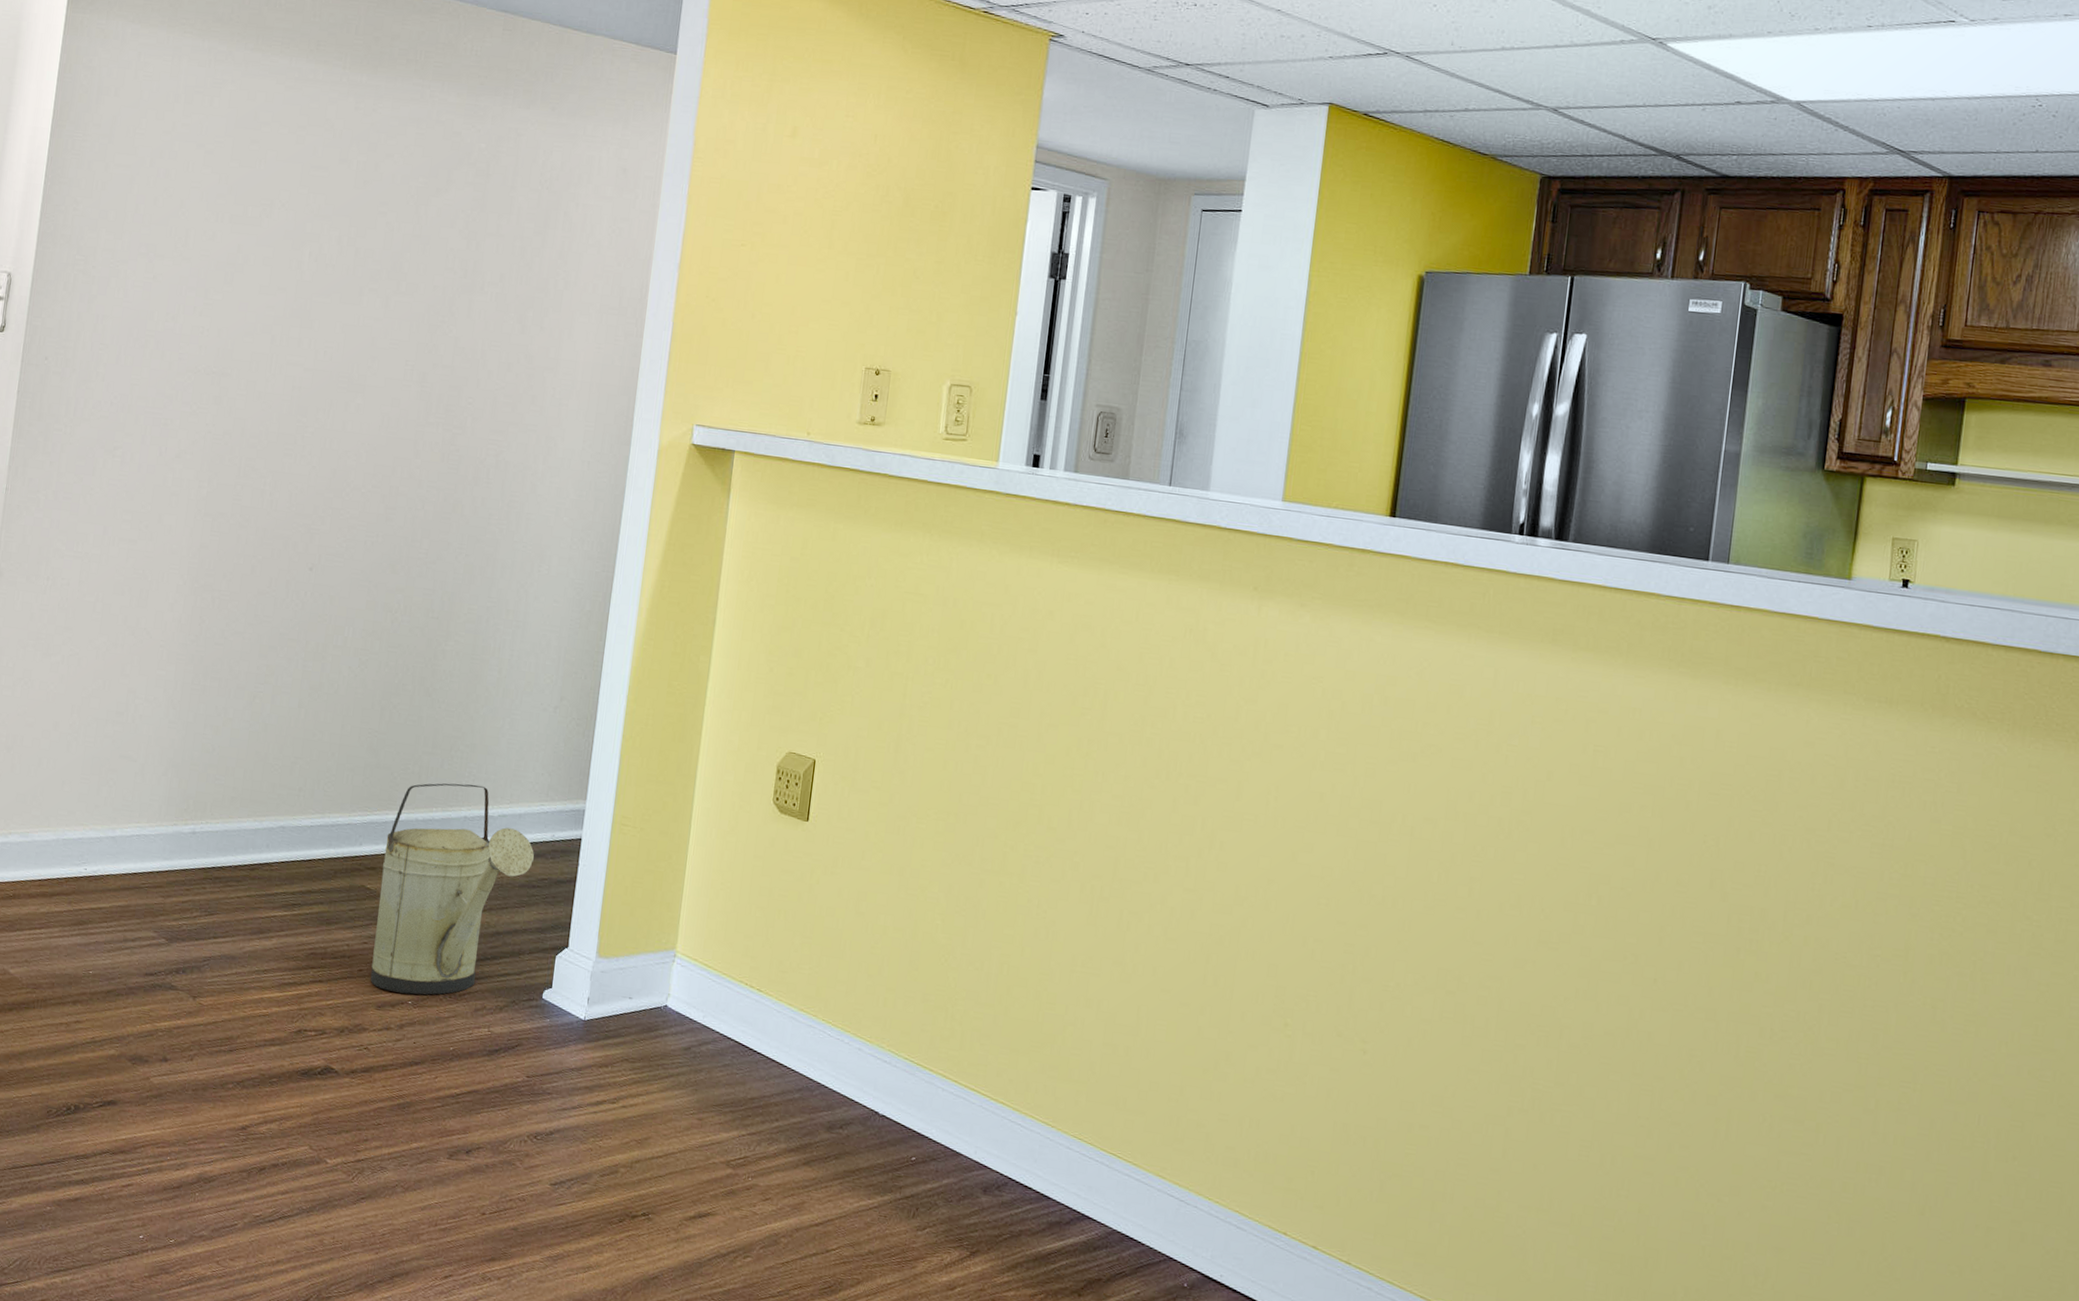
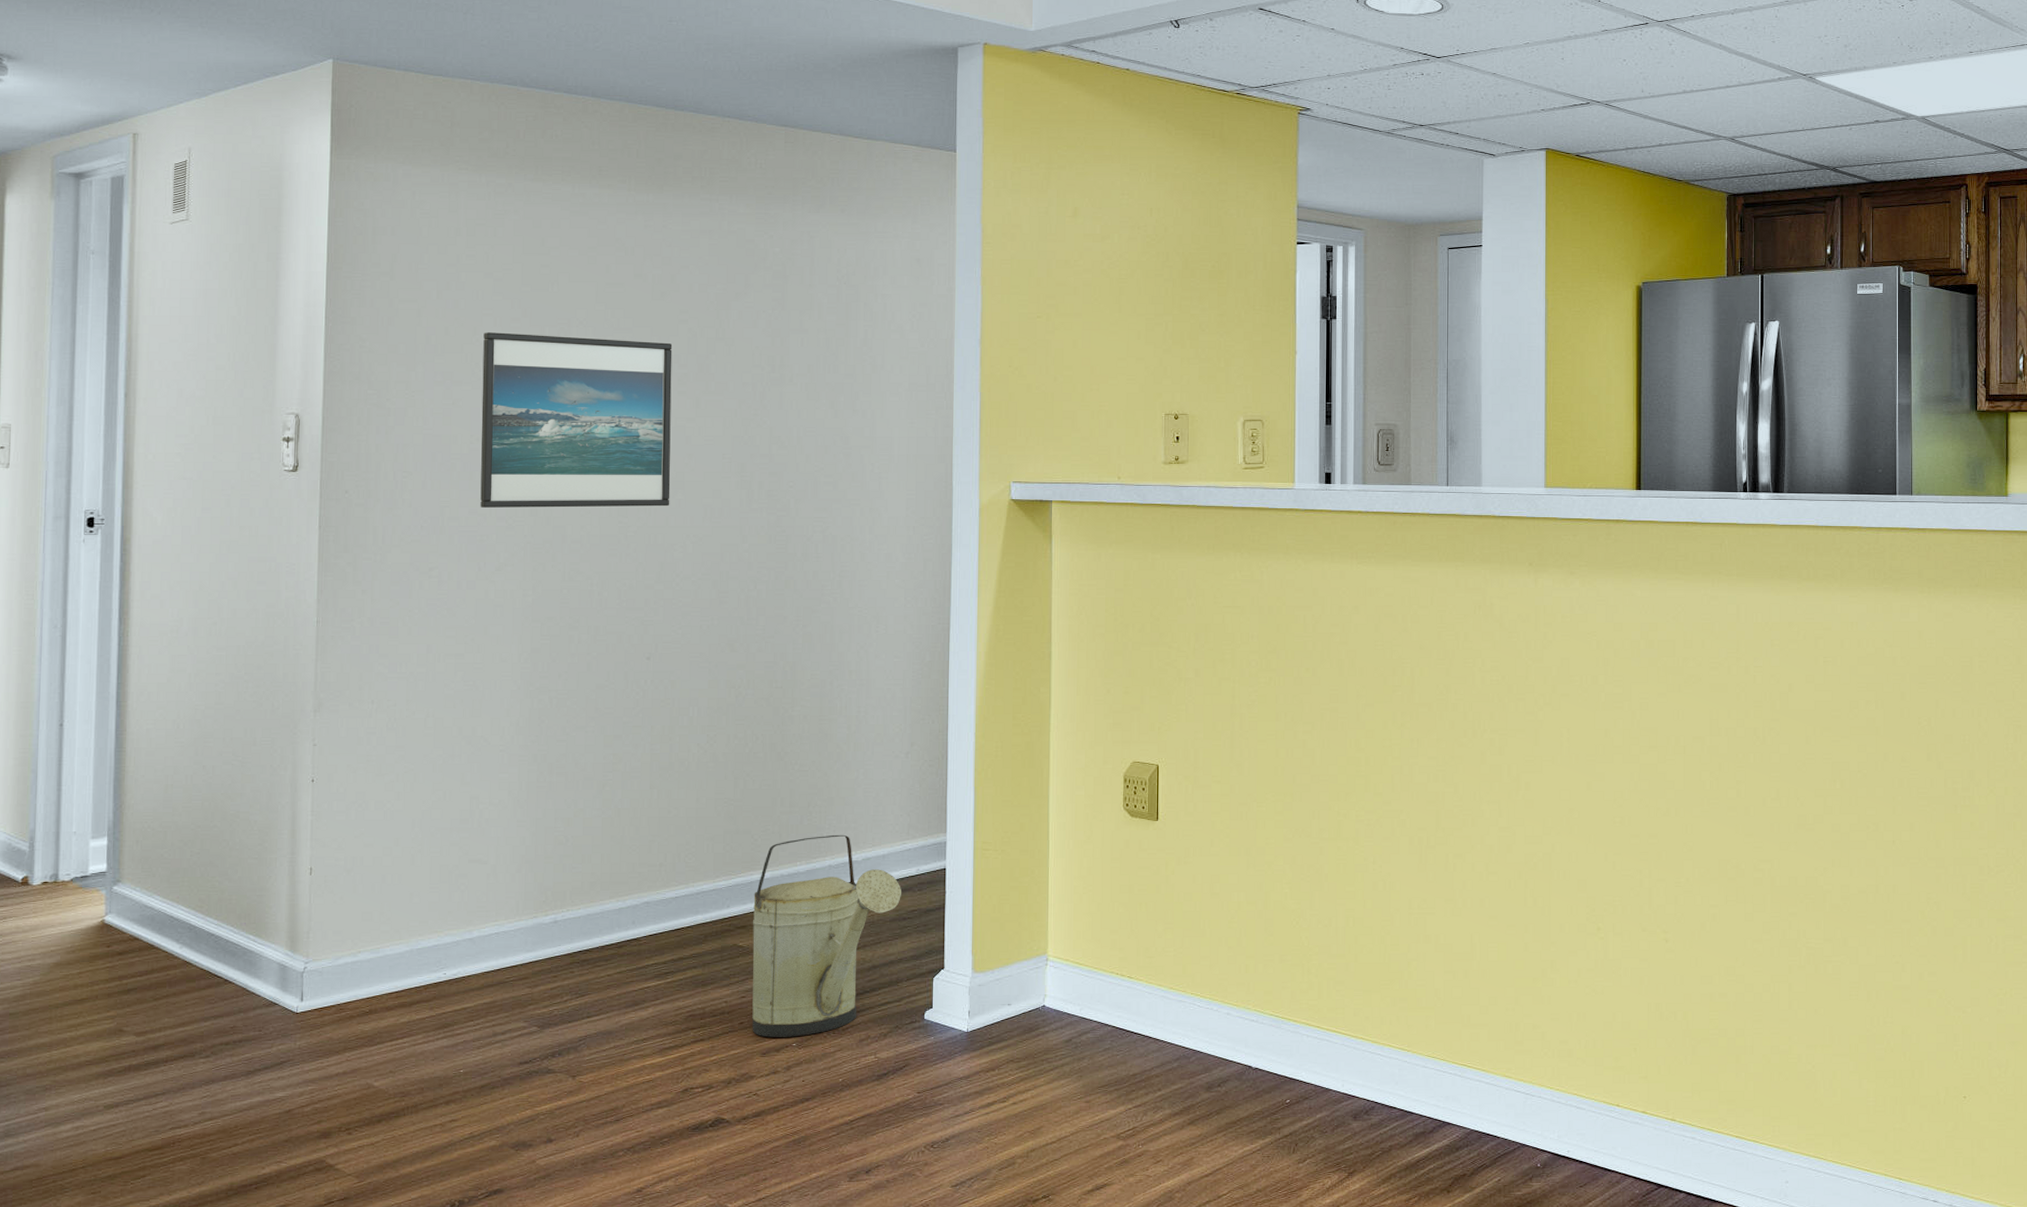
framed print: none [168,206,369,410] -> present [480,332,673,508]

